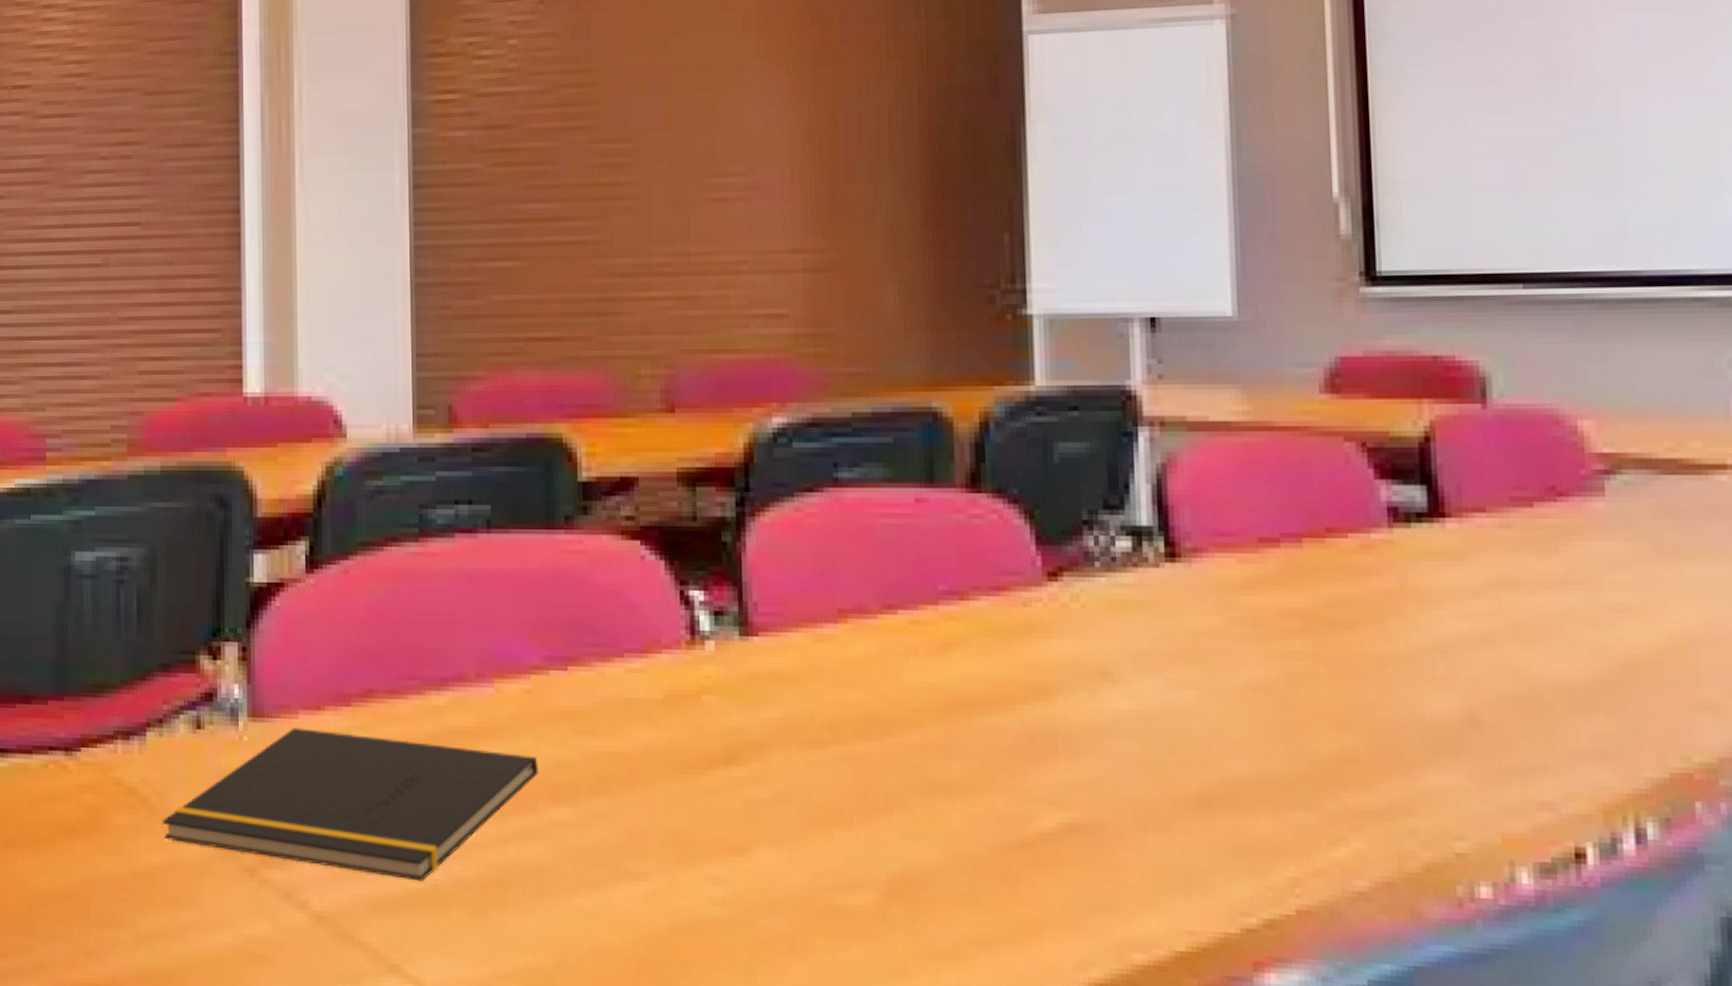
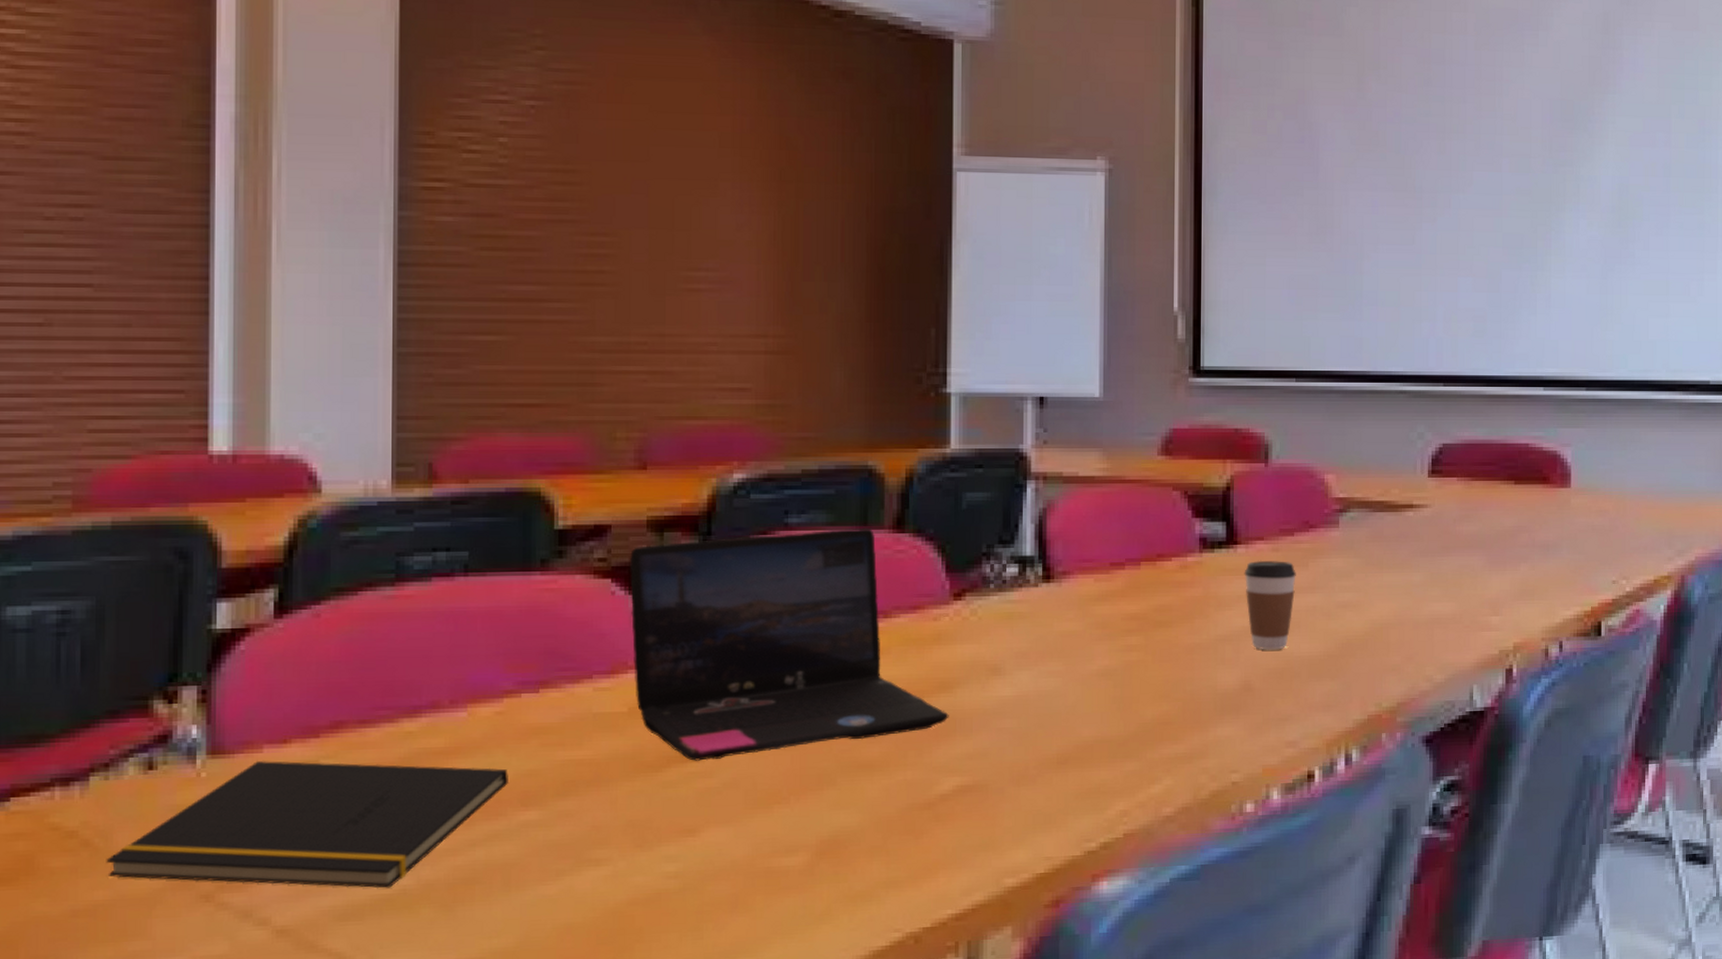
laptop: none [660,487,1048,765] -> present [630,529,949,761]
coffee cup: none [1457,540,1540,669] -> present [1244,560,1296,650]

